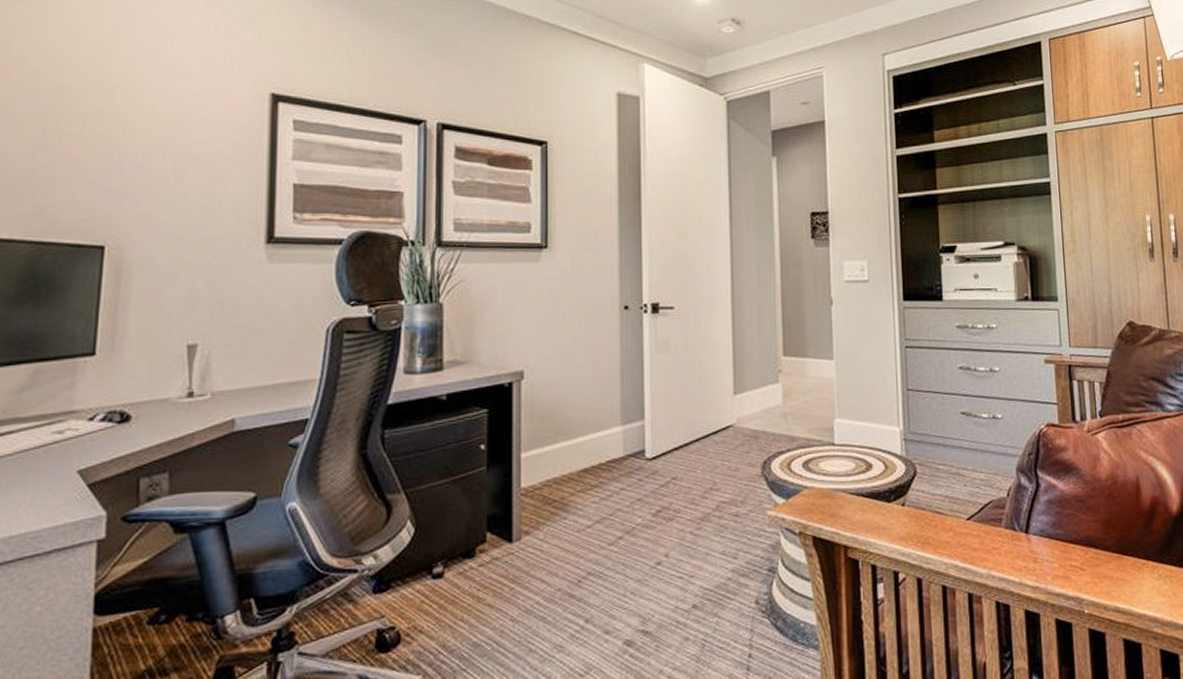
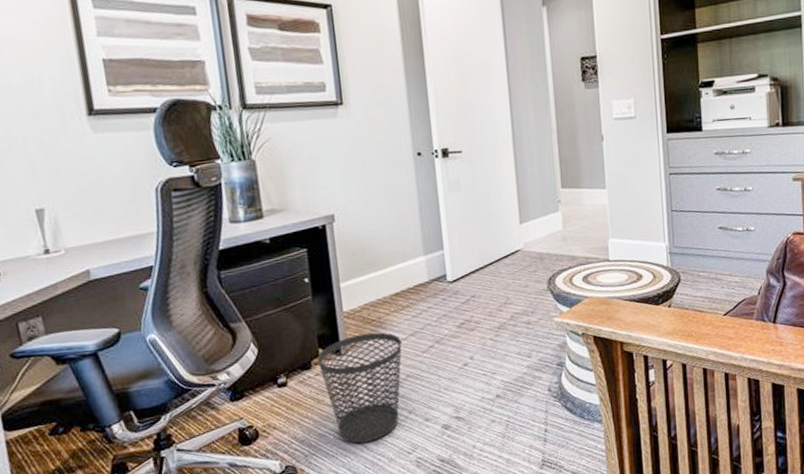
wastebasket: none [483,516,585,659] -> present [317,332,402,444]

